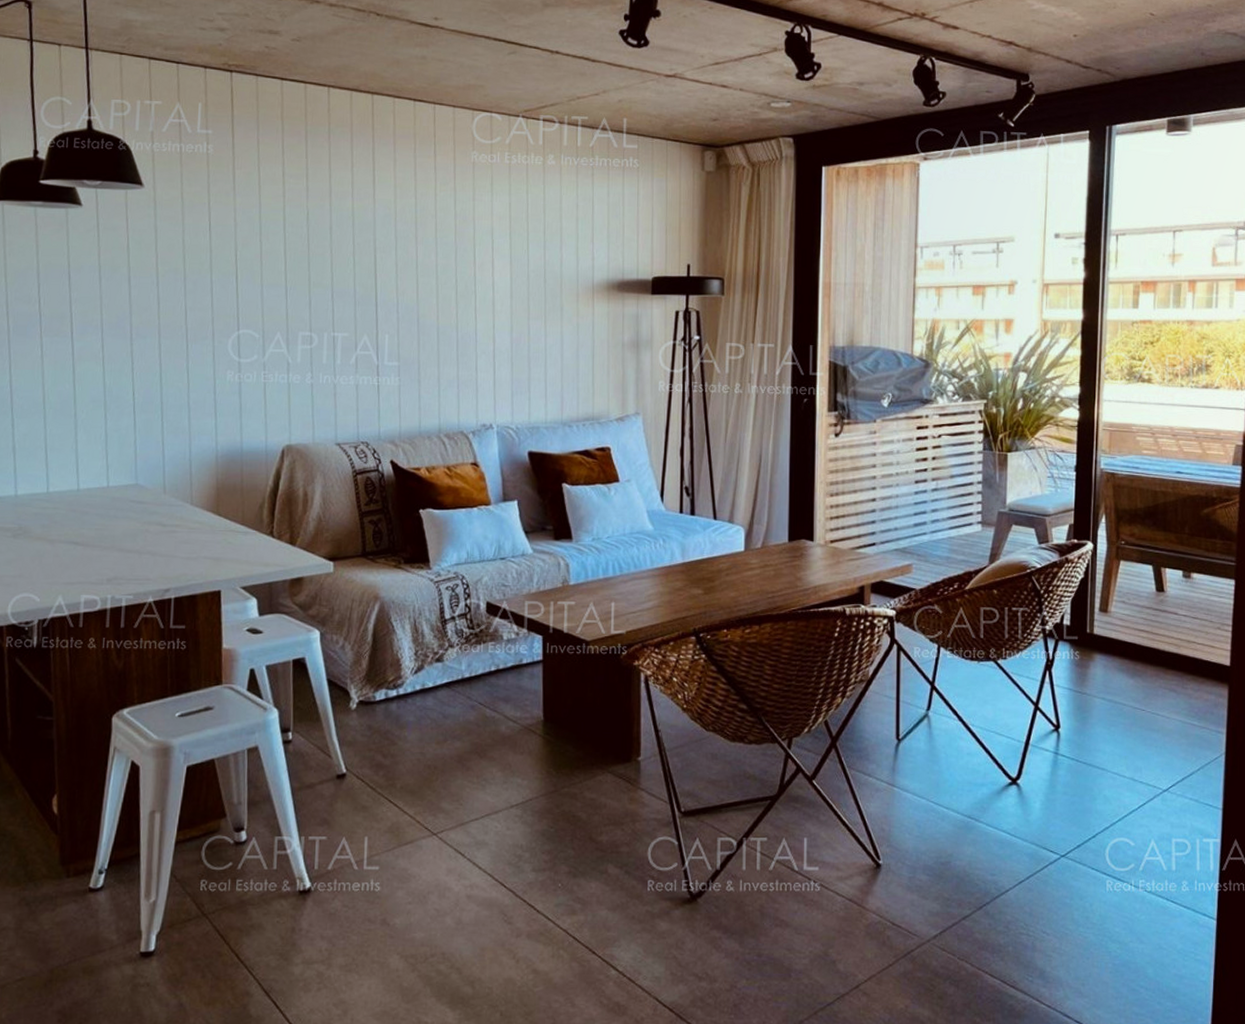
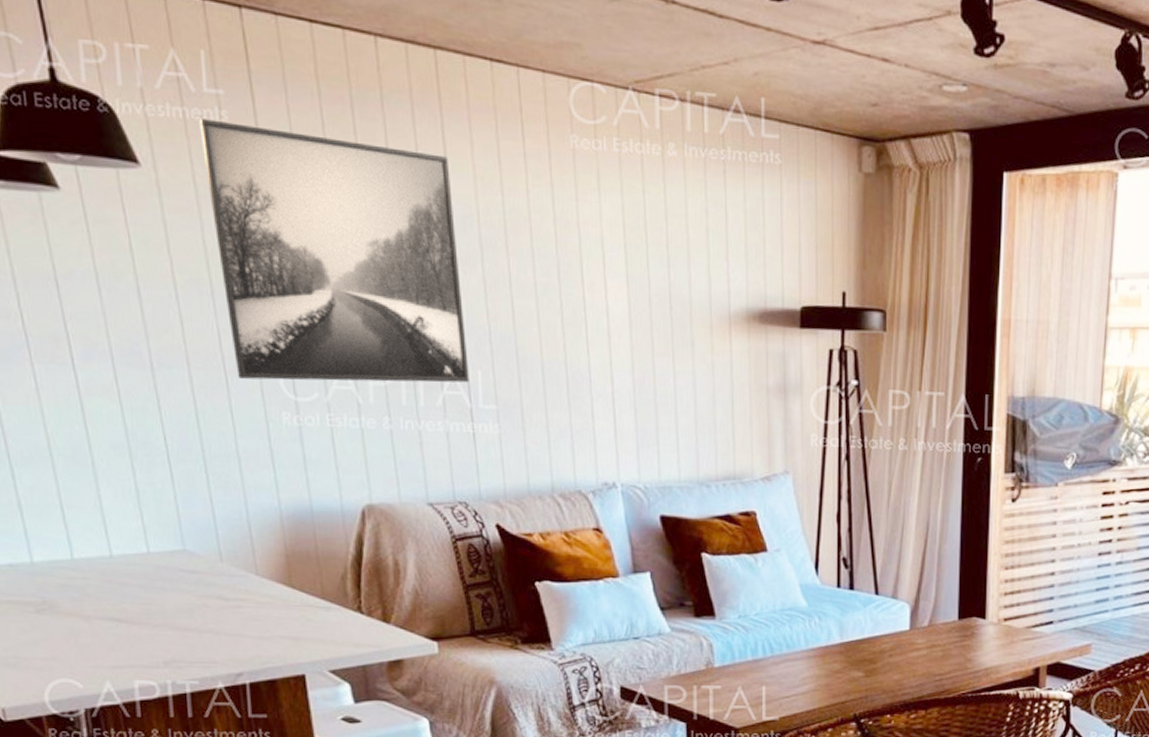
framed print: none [191,151,379,346] -> present [199,118,469,383]

